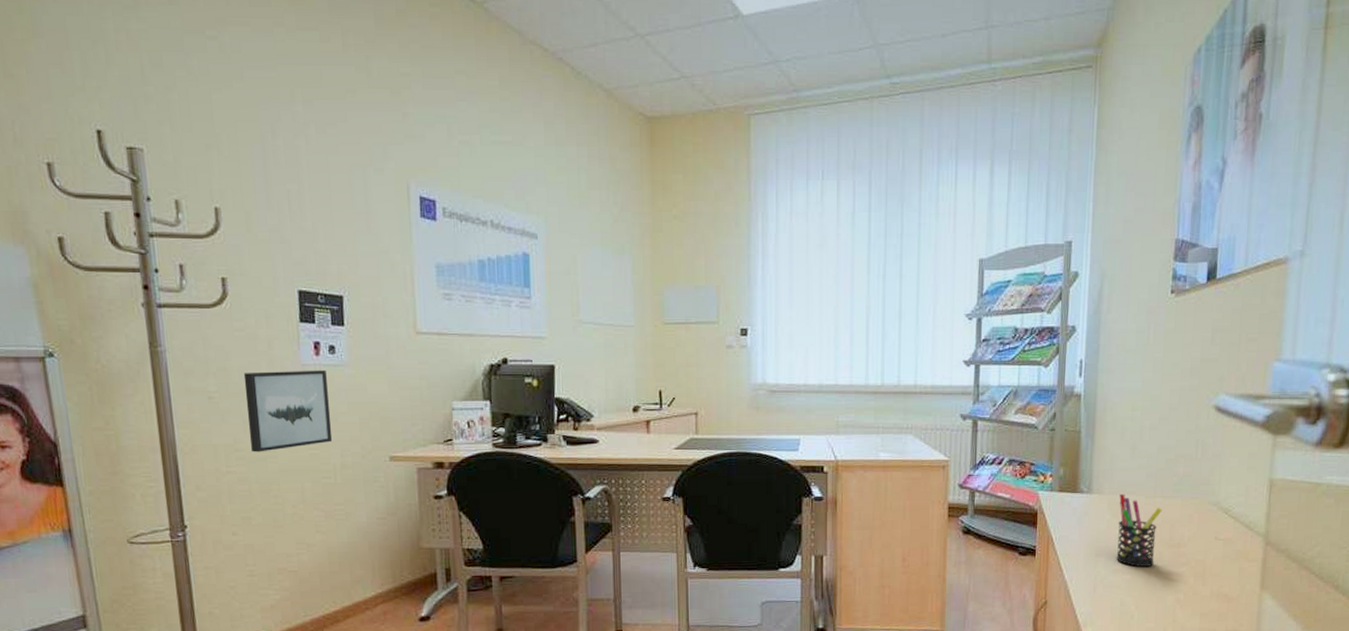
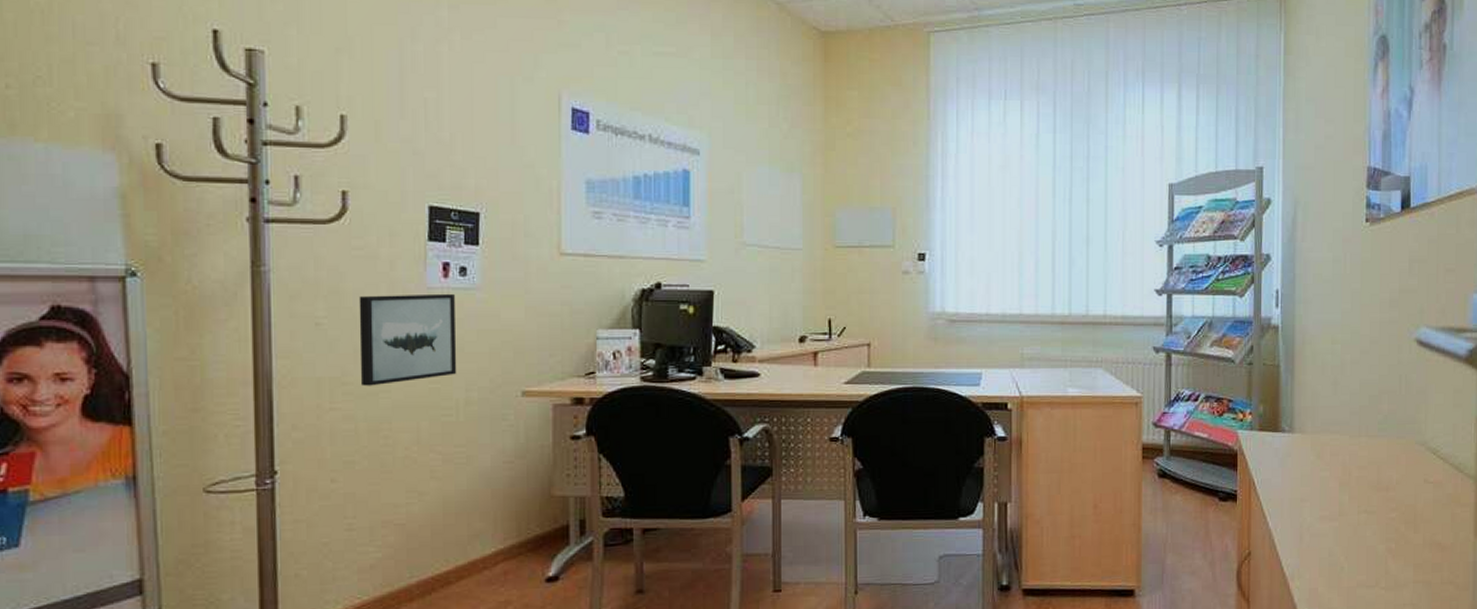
pen holder: present [1116,493,1162,567] -> none [1322,432,1368,514]

